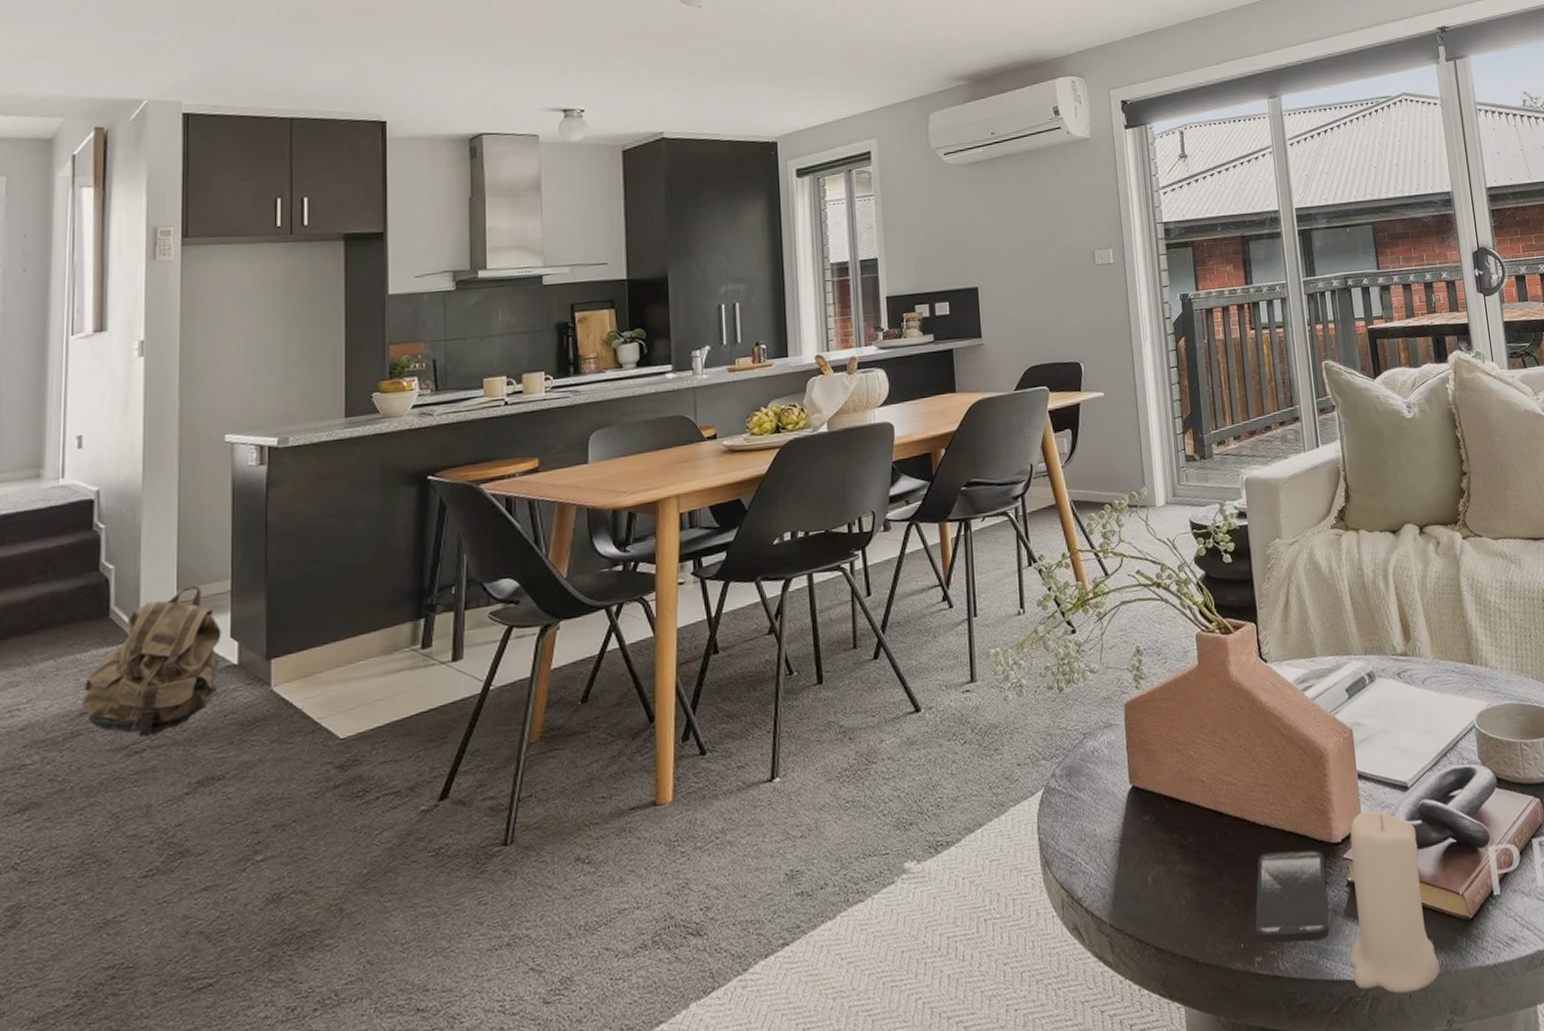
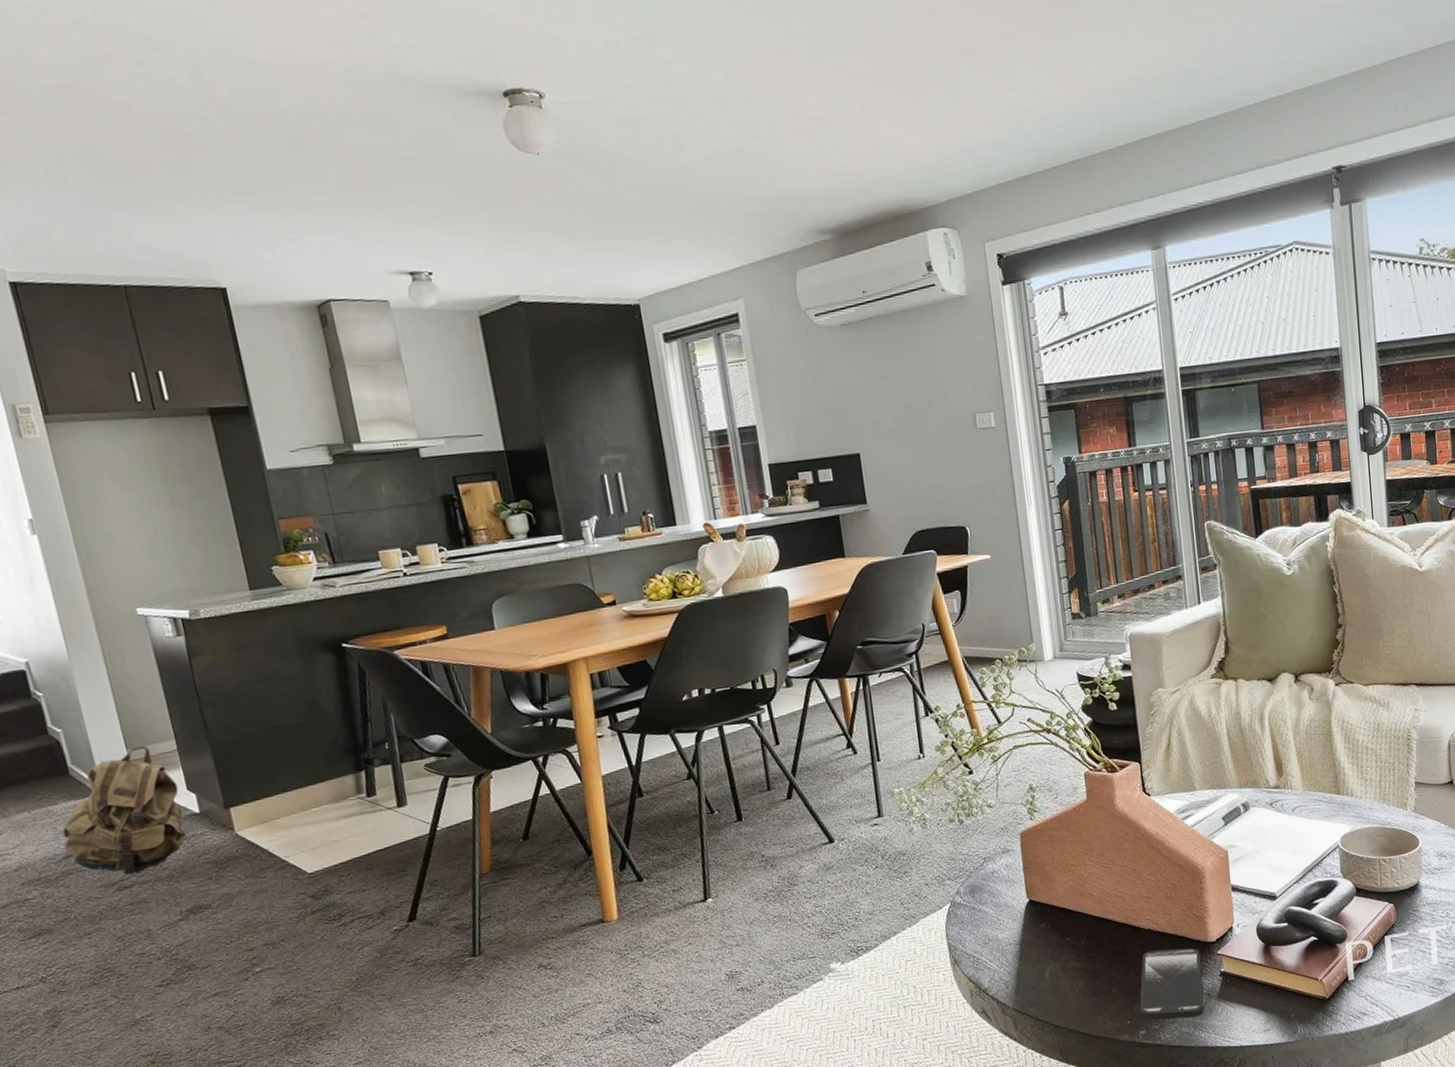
candle: present [1349,811,1441,994] -> none [1221,916,1300,1056]

